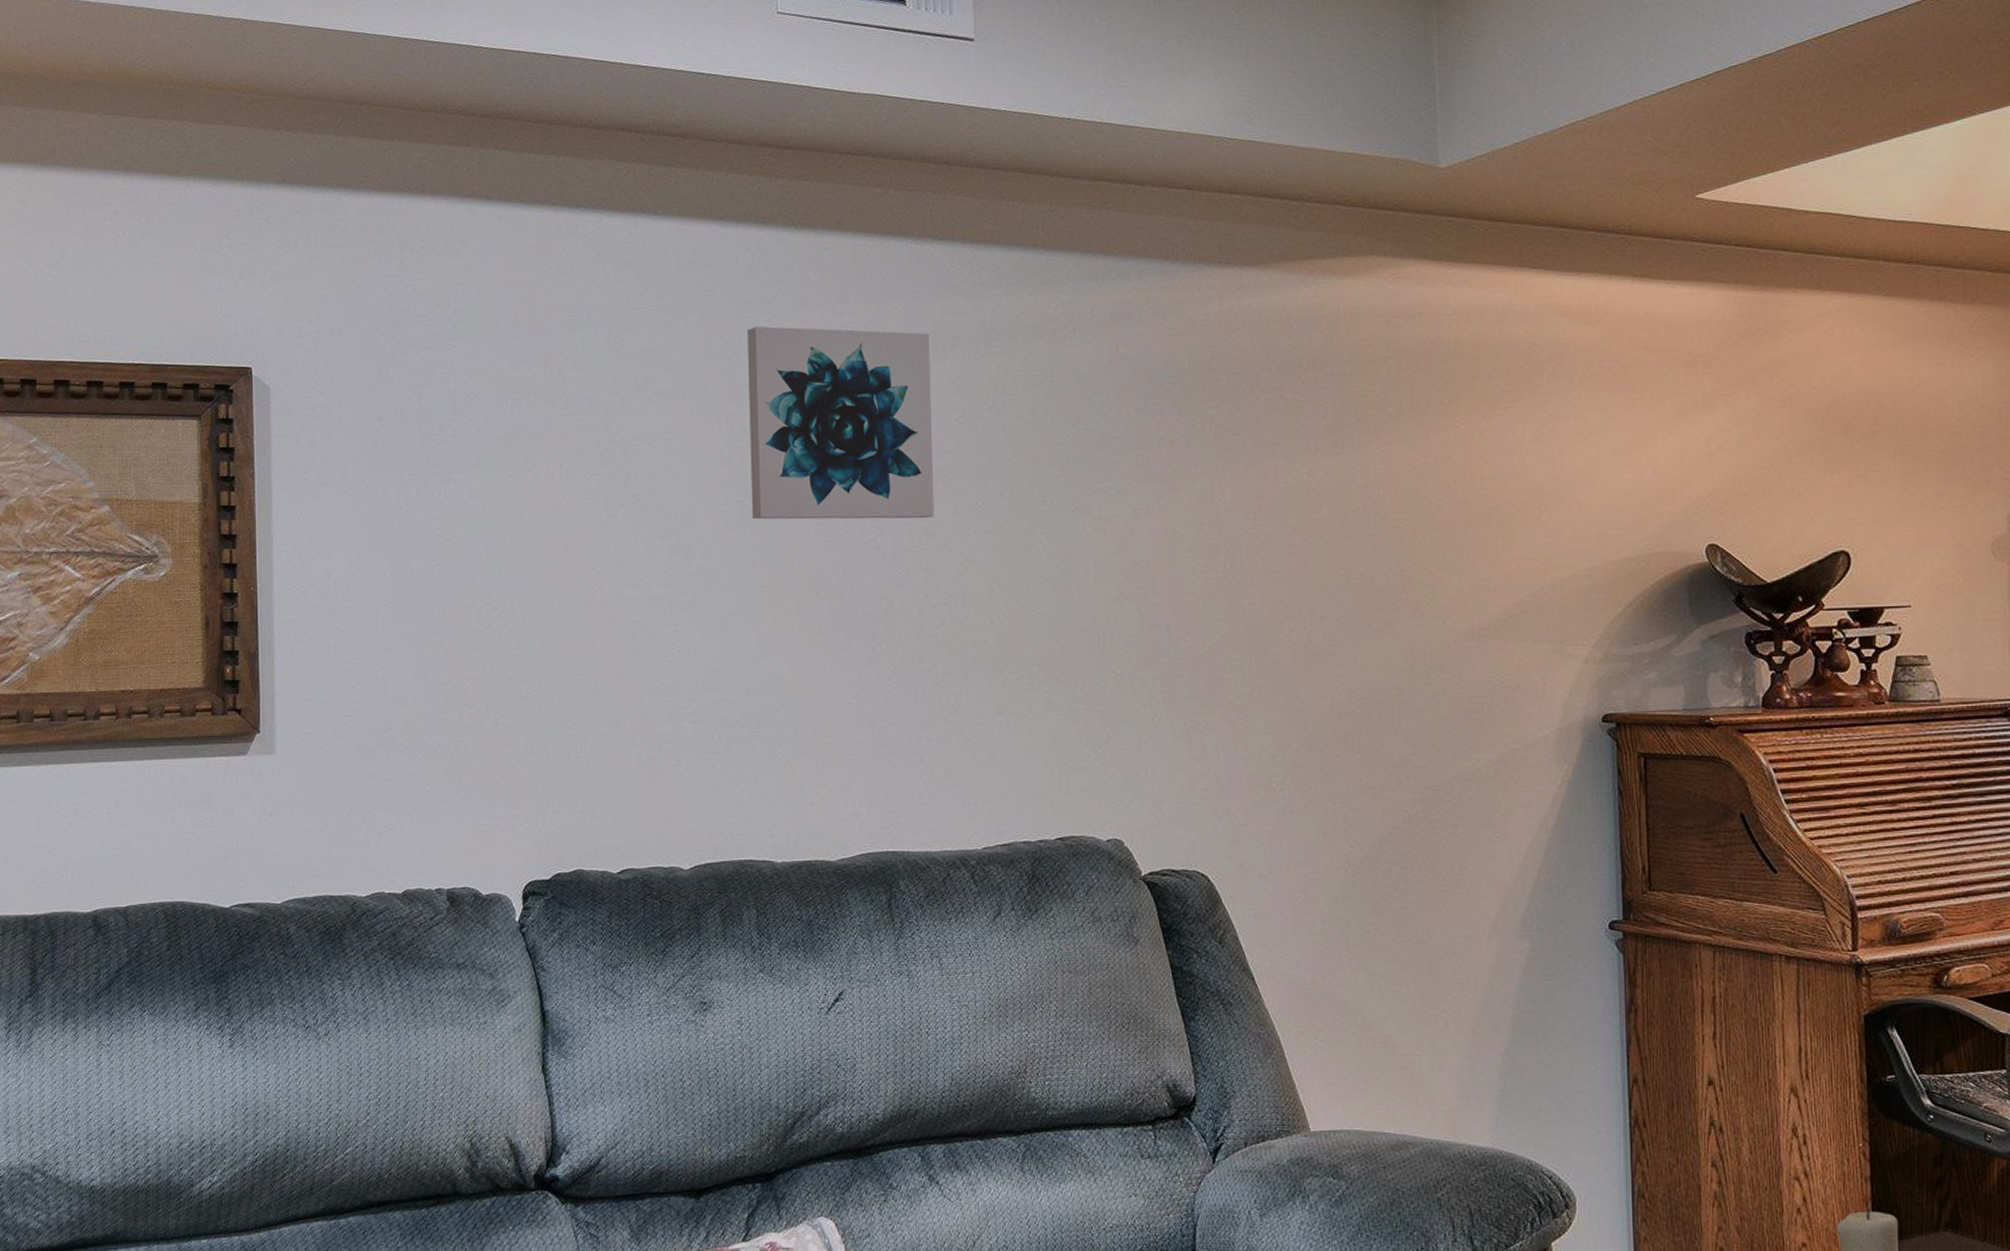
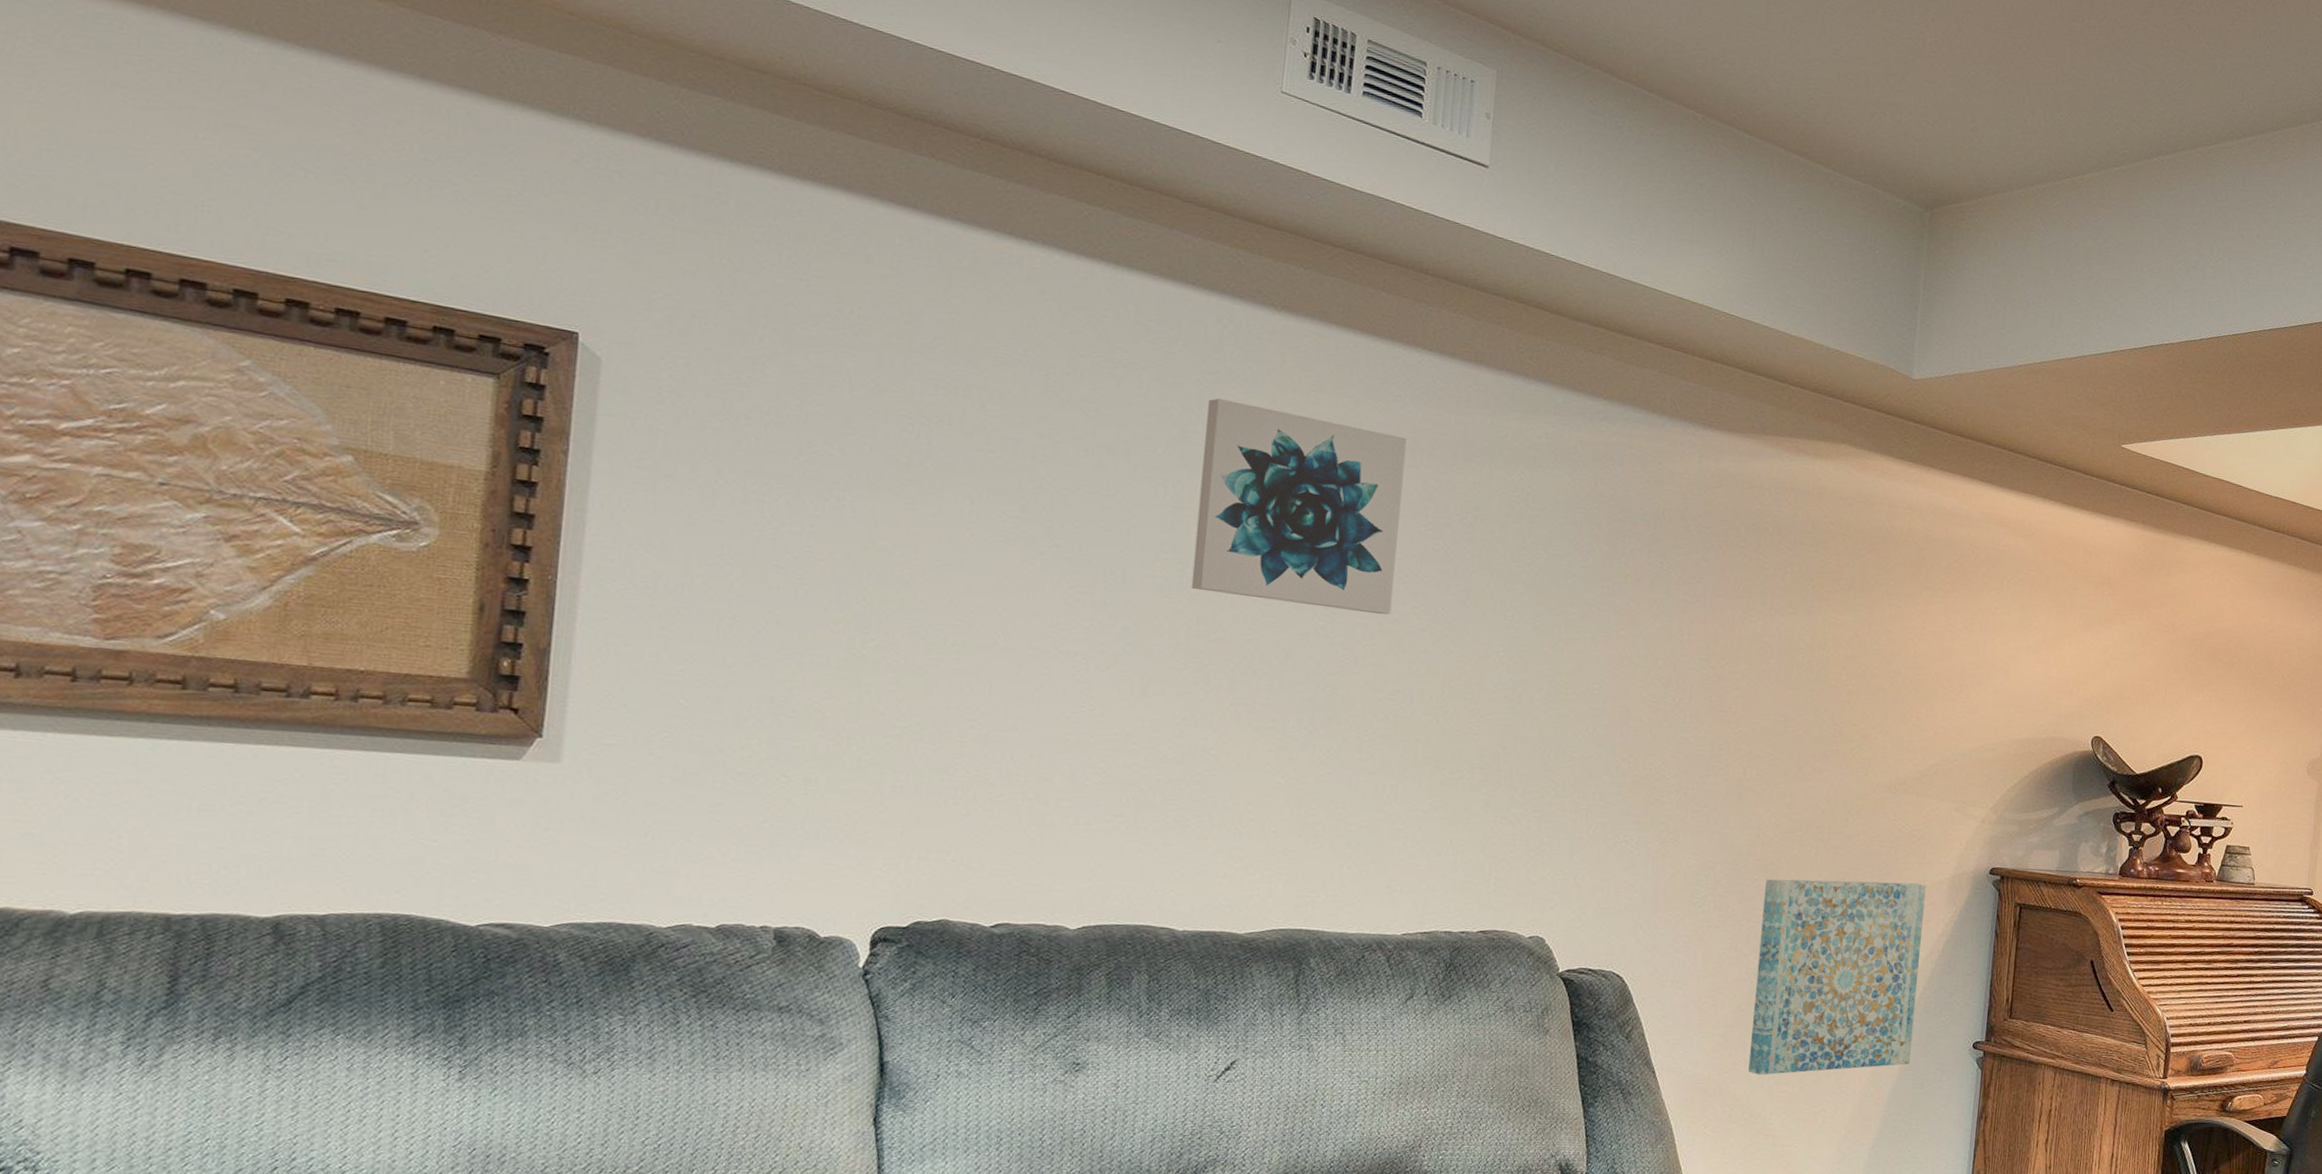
wall art: none [1348,741,1537,975] -> present [1748,878,1926,1075]

